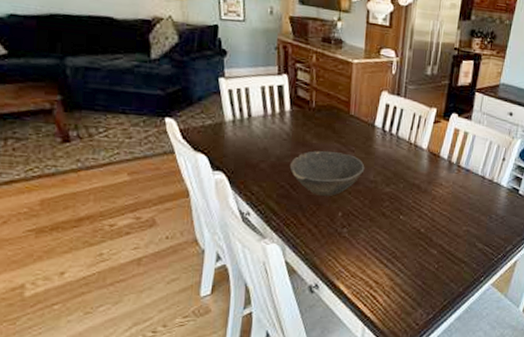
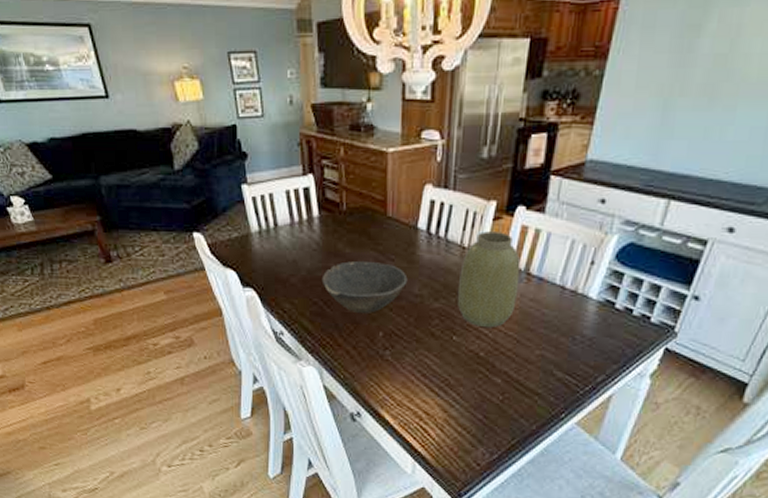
vase: none [404,131,453,209] -> present [457,231,520,328]

